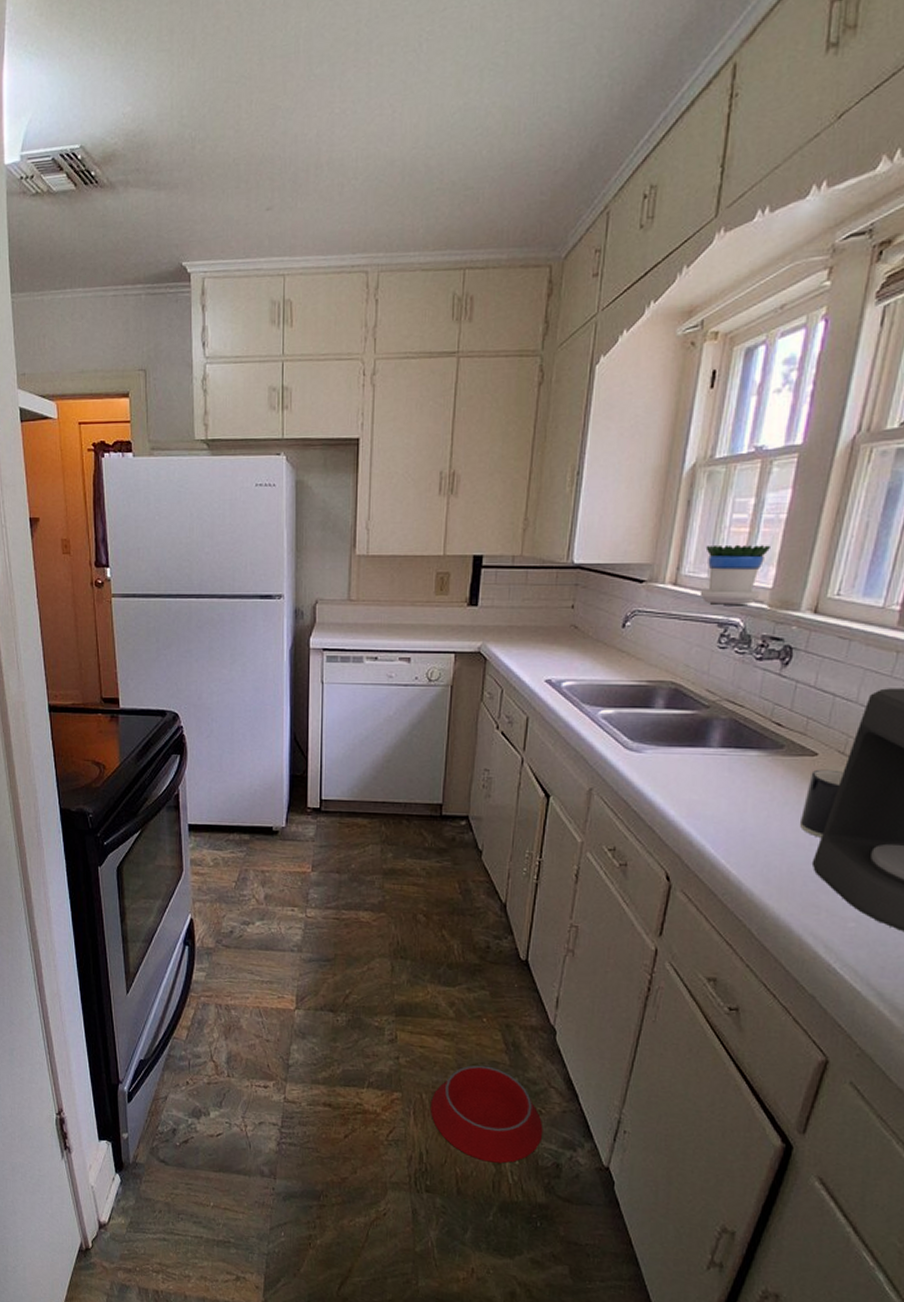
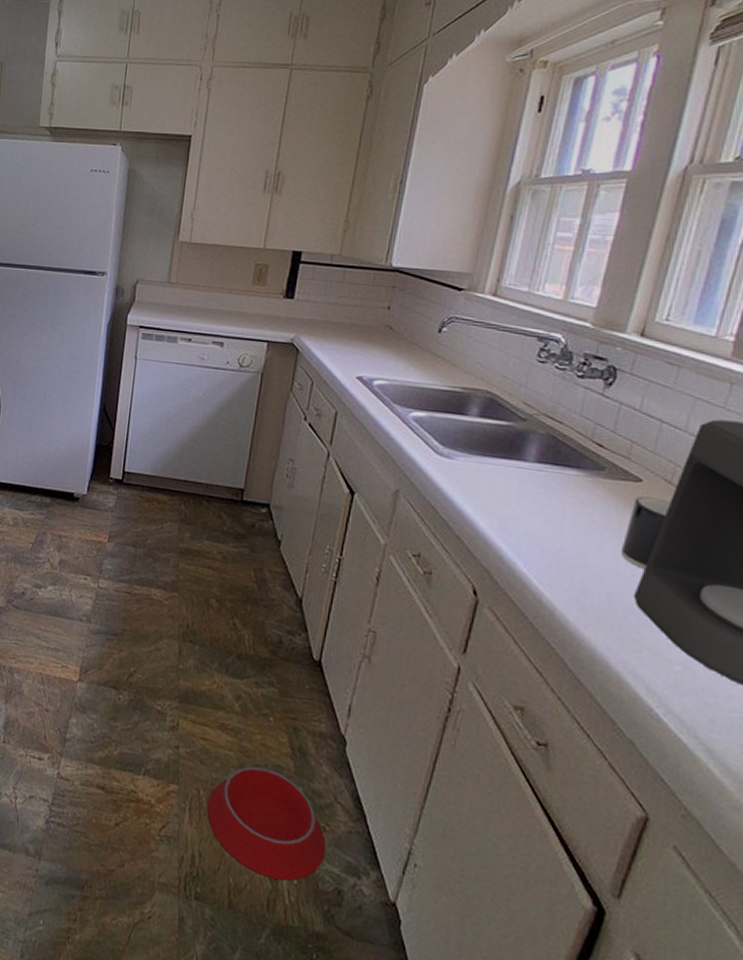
flowerpot: present [699,544,770,605] -> none [519,260,595,322]

